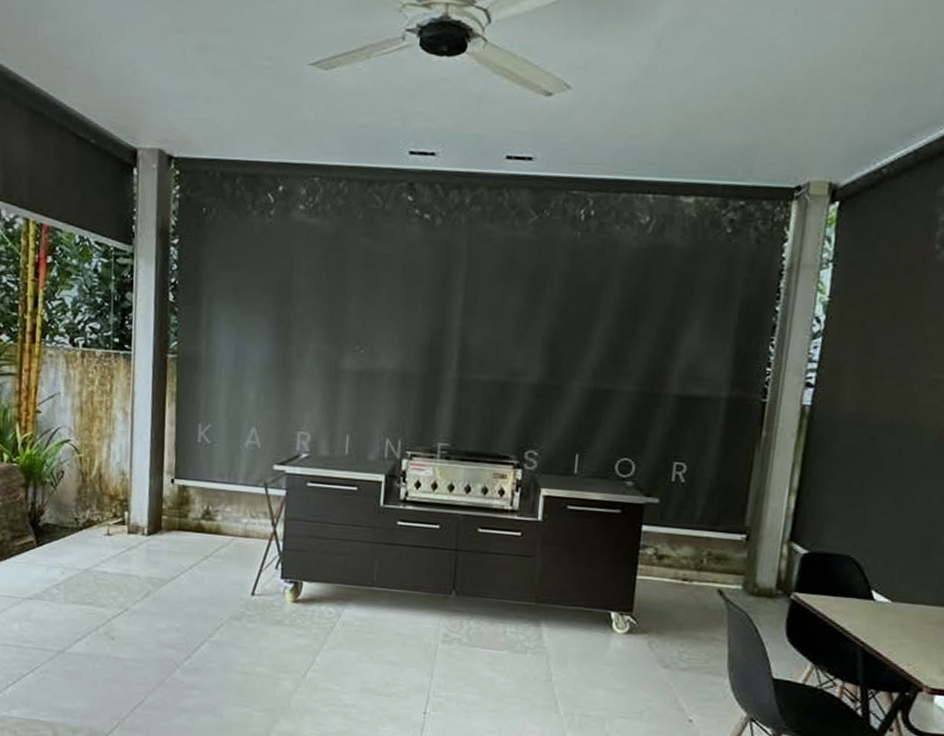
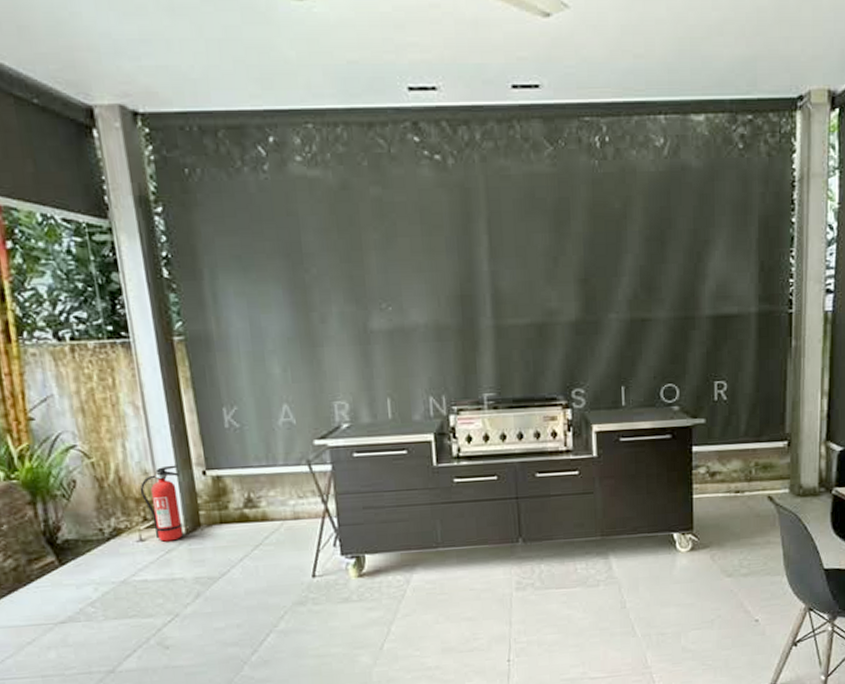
fire extinguisher: none [115,469,152,540] -> present [140,465,184,542]

